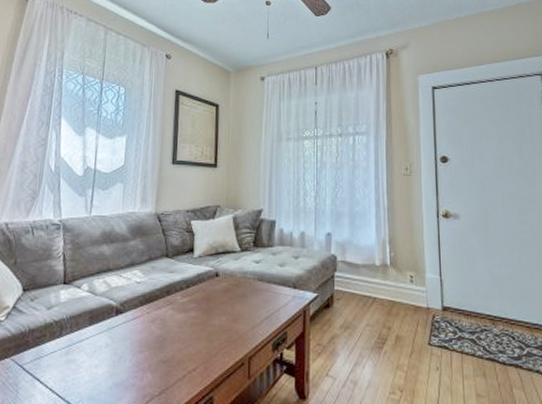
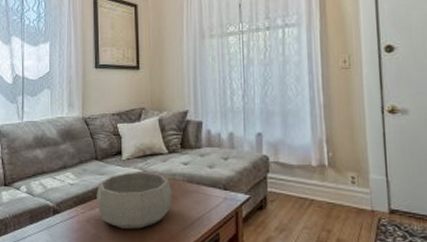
decorative bowl: none [164,270,242,329] -> present [97,172,172,229]

